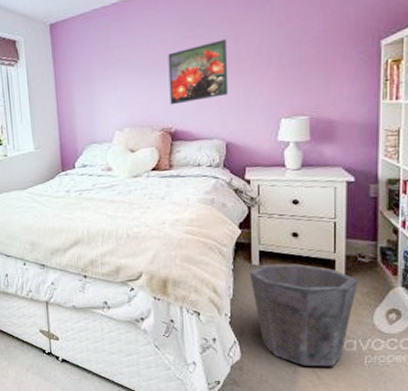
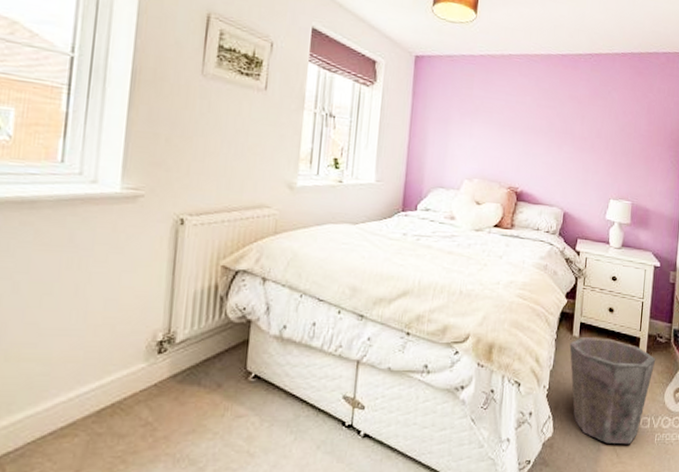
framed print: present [168,39,229,105] -> none [519,116,575,168]

